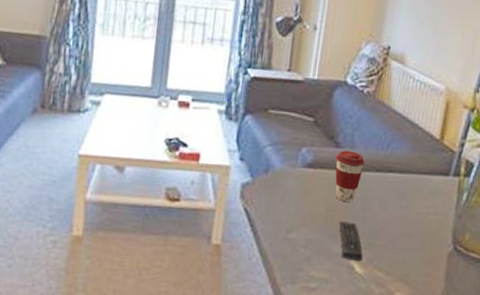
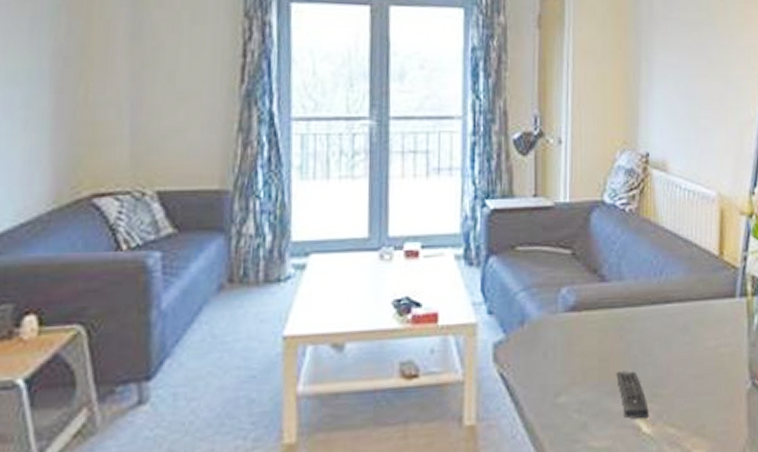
coffee cup: present [335,150,365,202] -> none [602,283,637,347]

